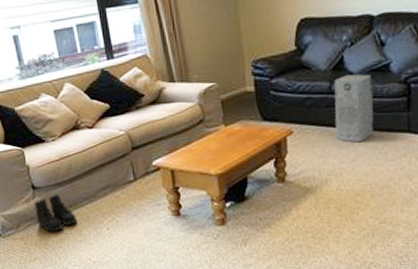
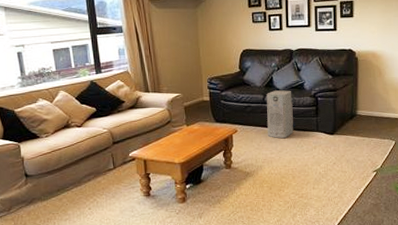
boots: present [34,193,77,232] -> none [26,180,63,213]

